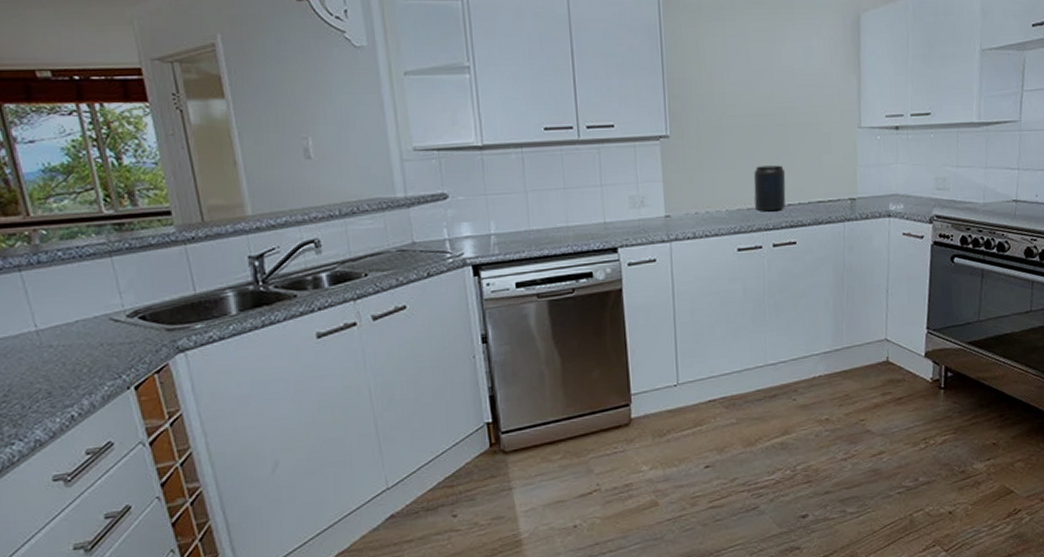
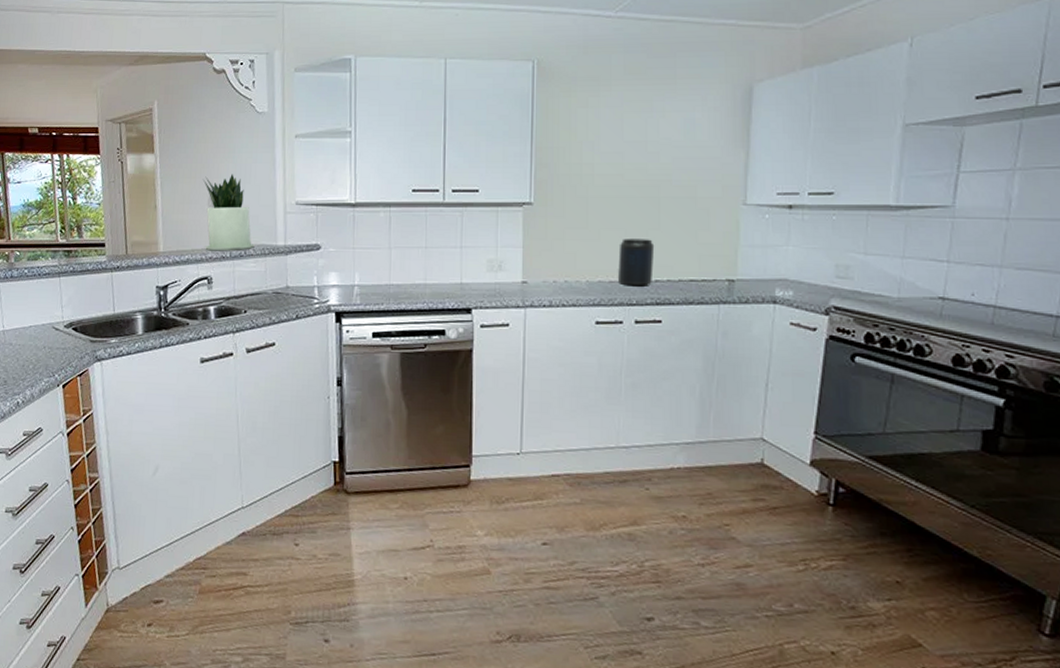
planter: none [293,119,370,210] -> present [202,174,256,252]

